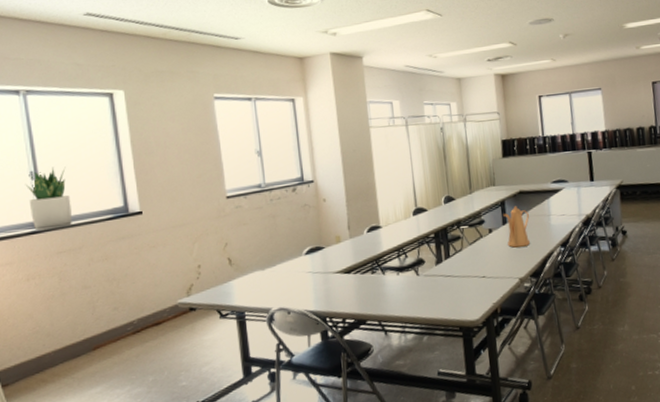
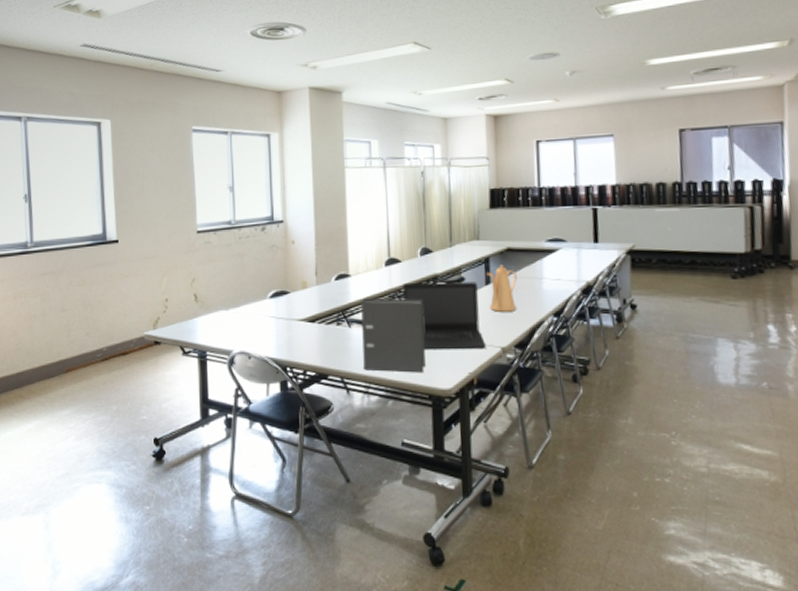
planter: present [26,167,72,231] -> none [20,191,57,252]
binder: none [393,242,455,312] -> present [361,298,426,373]
laptop: none [430,223,506,287] -> present [403,282,485,349]

